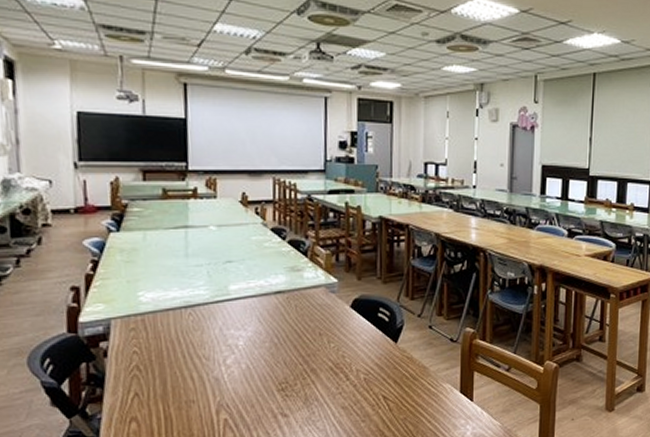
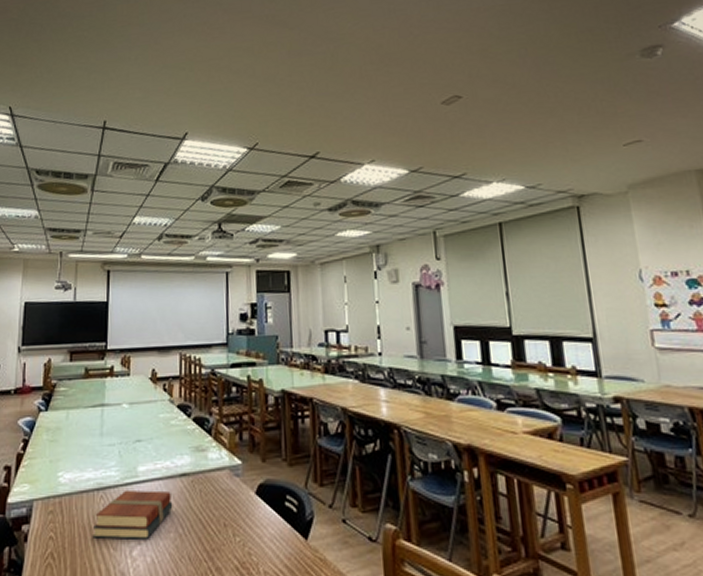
books: none [181,306,268,351] -> present [92,489,173,539]

